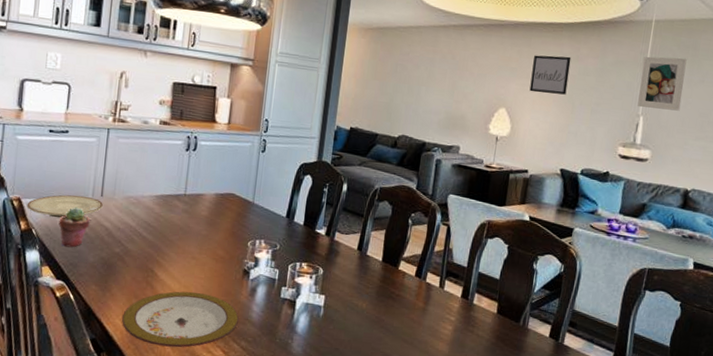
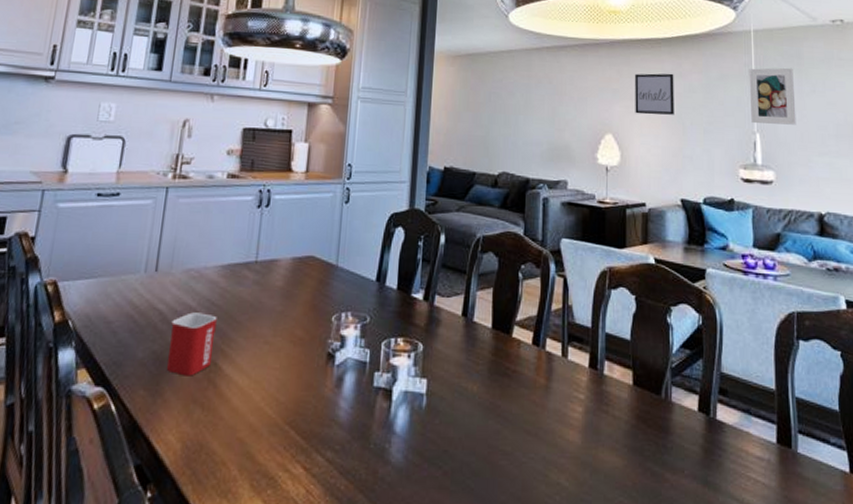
plate: present [27,194,104,218] -> none [63,272,158,304]
potted succulent: present [58,207,90,248] -> none [101,287,141,341]
mug: none [113,230,153,279] -> present [167,312,217,376]
plate: present [122,291,239,348] -> none [176,388,323,468]

